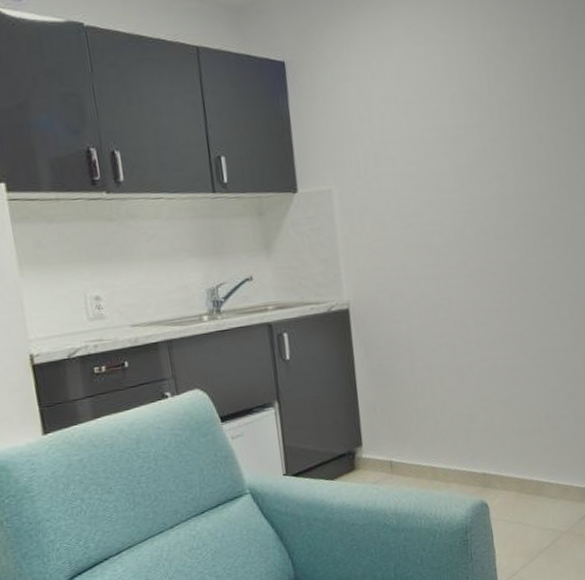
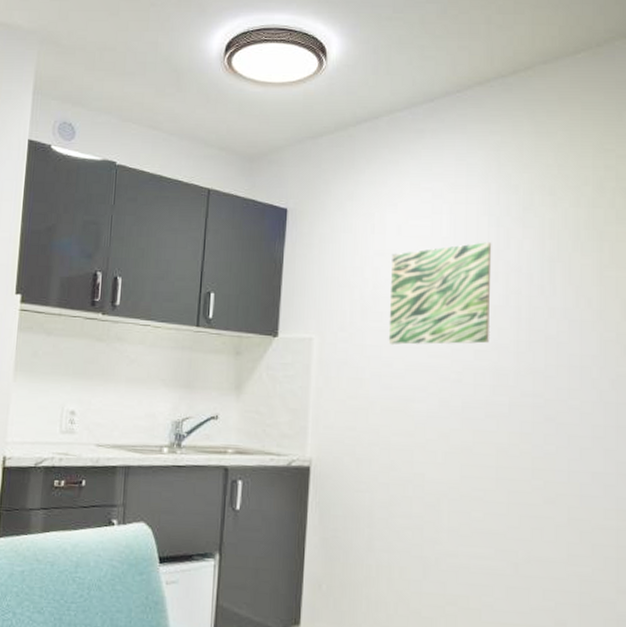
wall art: none [395,79,491,187] -> present [388,242,492,346]

